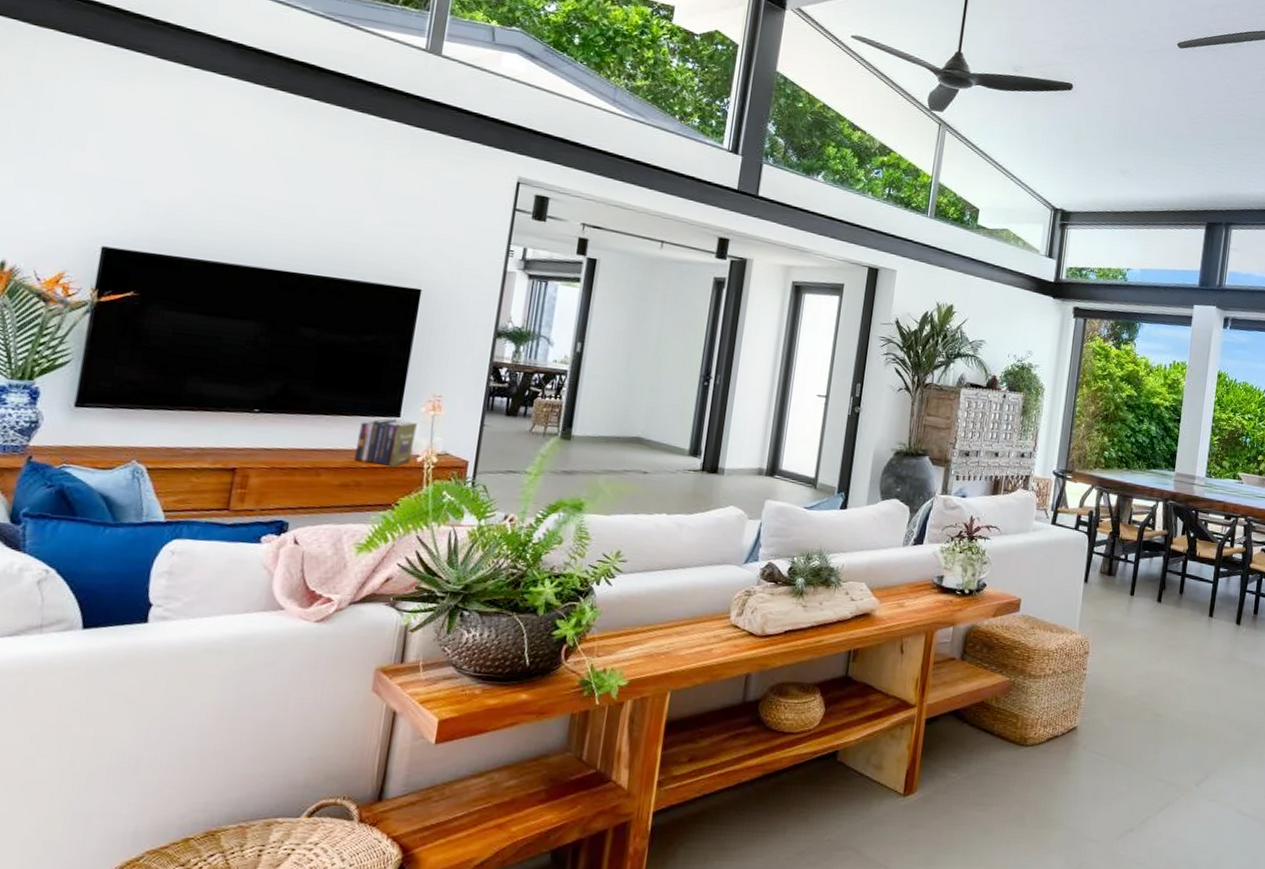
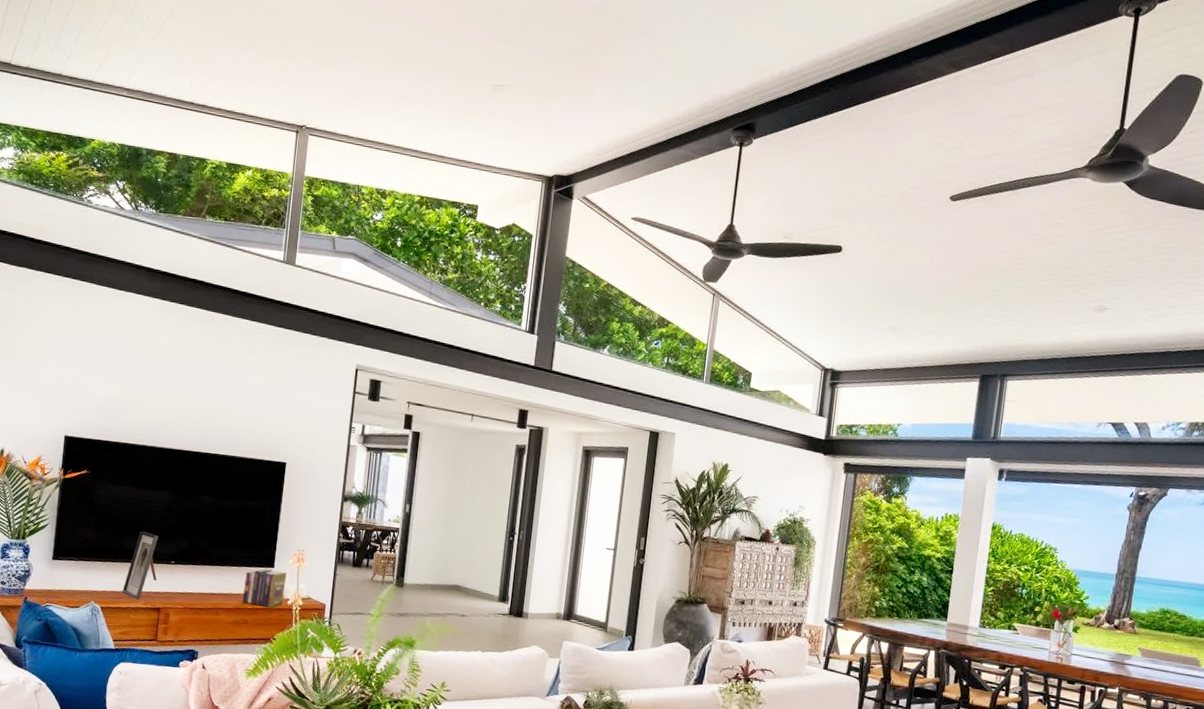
picture frame: none [180,370,237,459] -> present [122,530,159,600]

